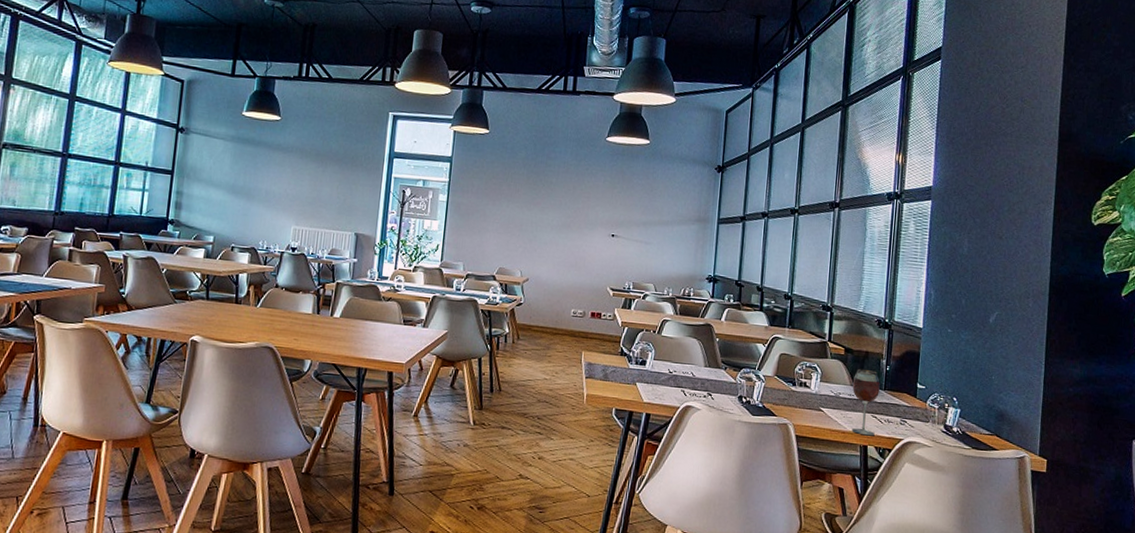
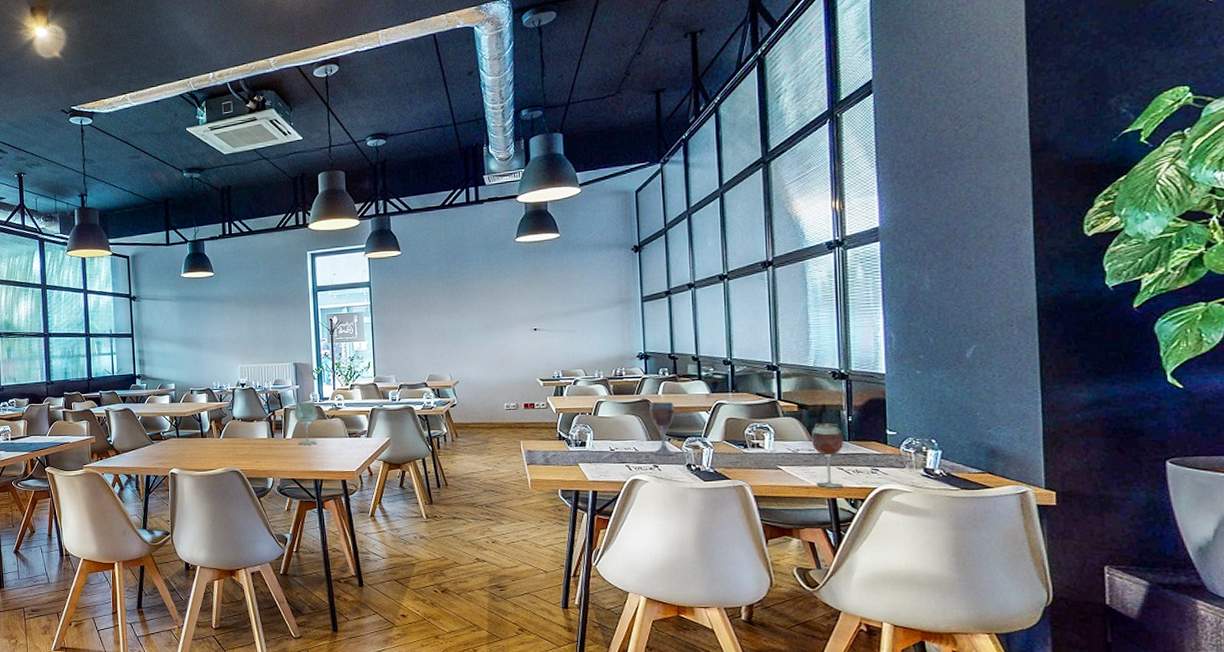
wine glass: none [345,277,374,328] -> present [294,401,318,445]
cup: none [708,328,735,386] -> present [649,402,677,456]

